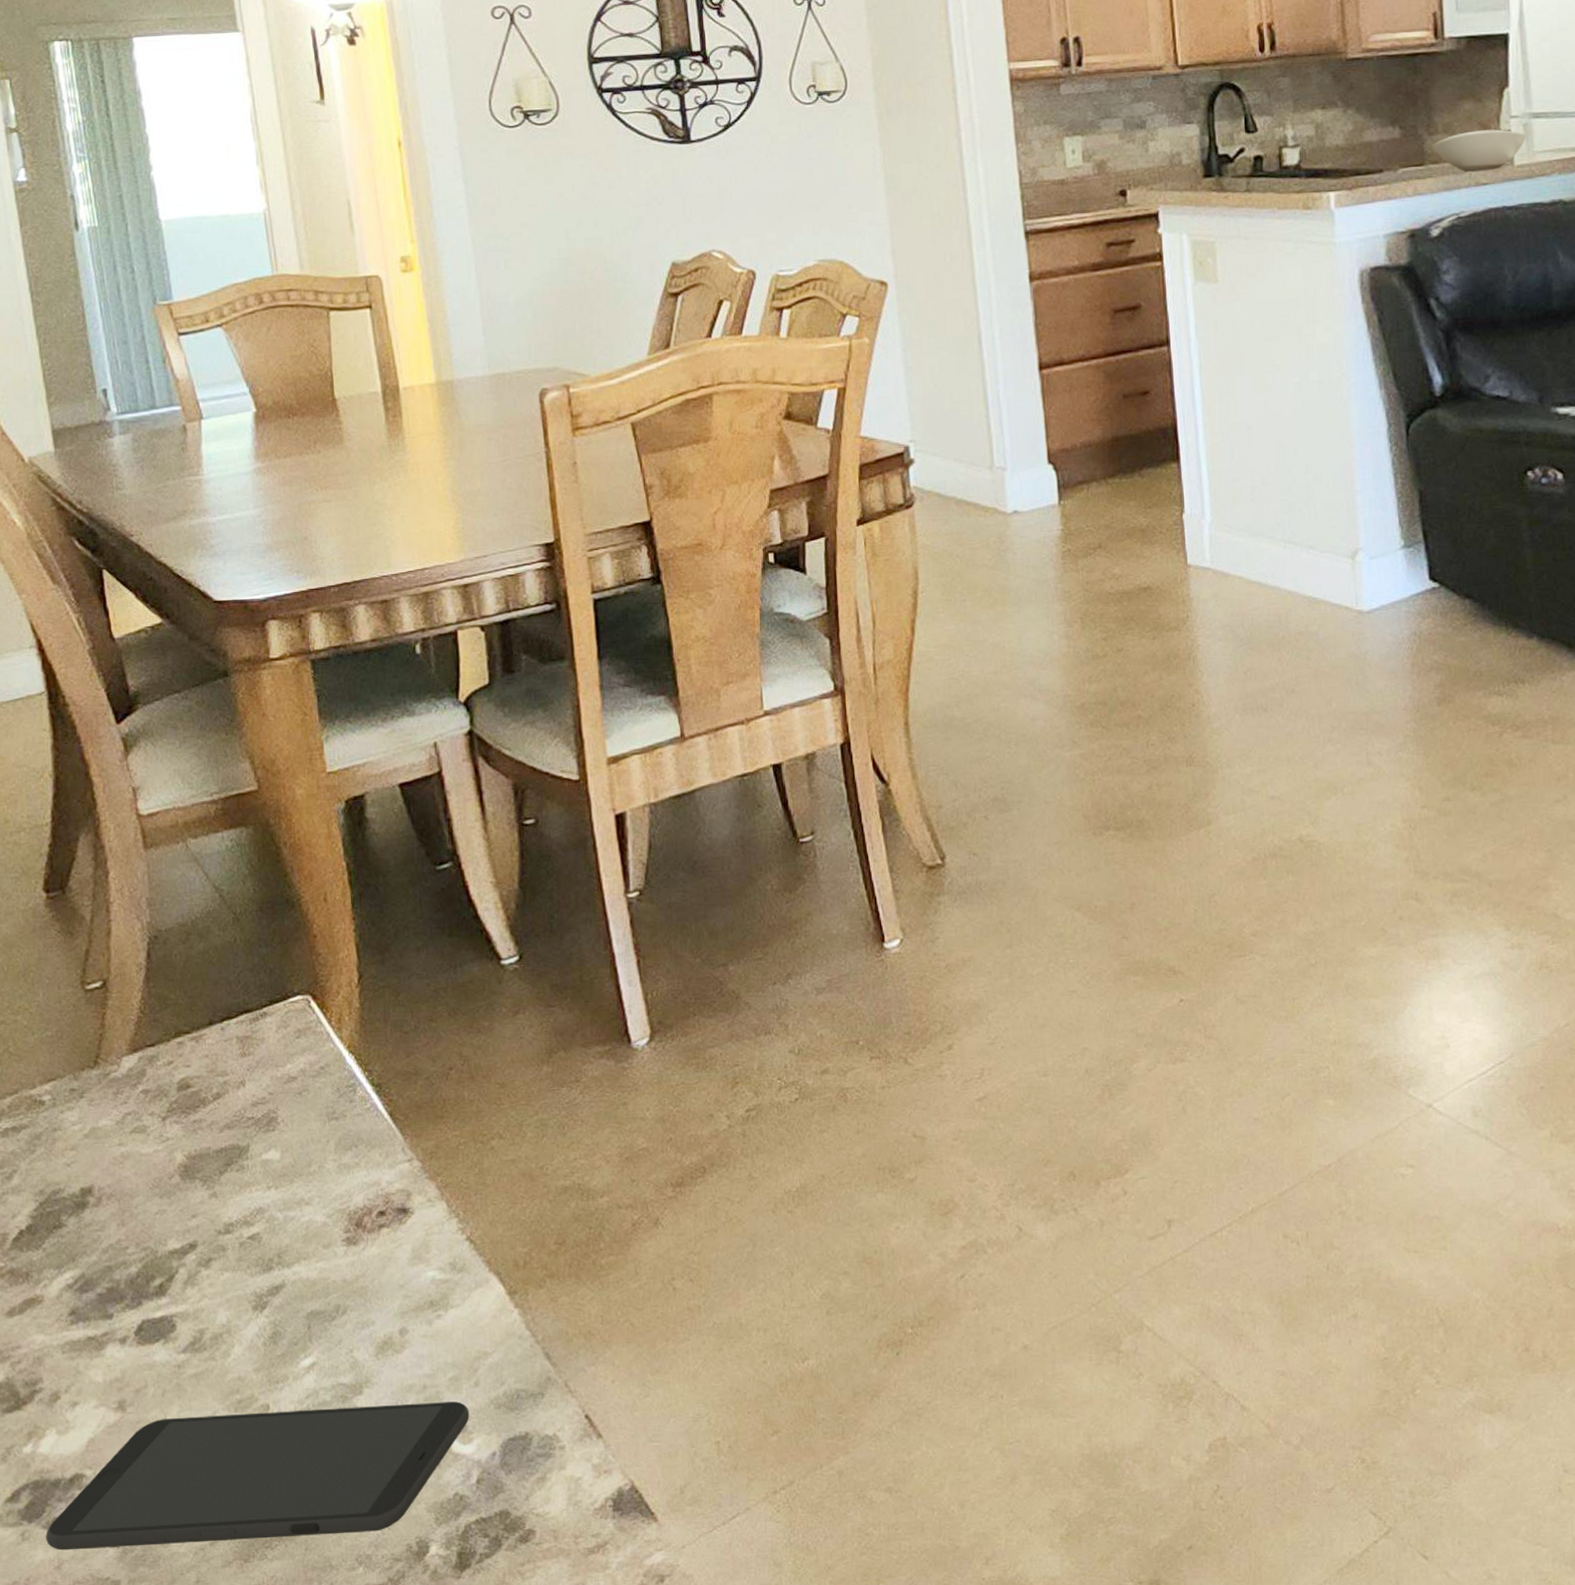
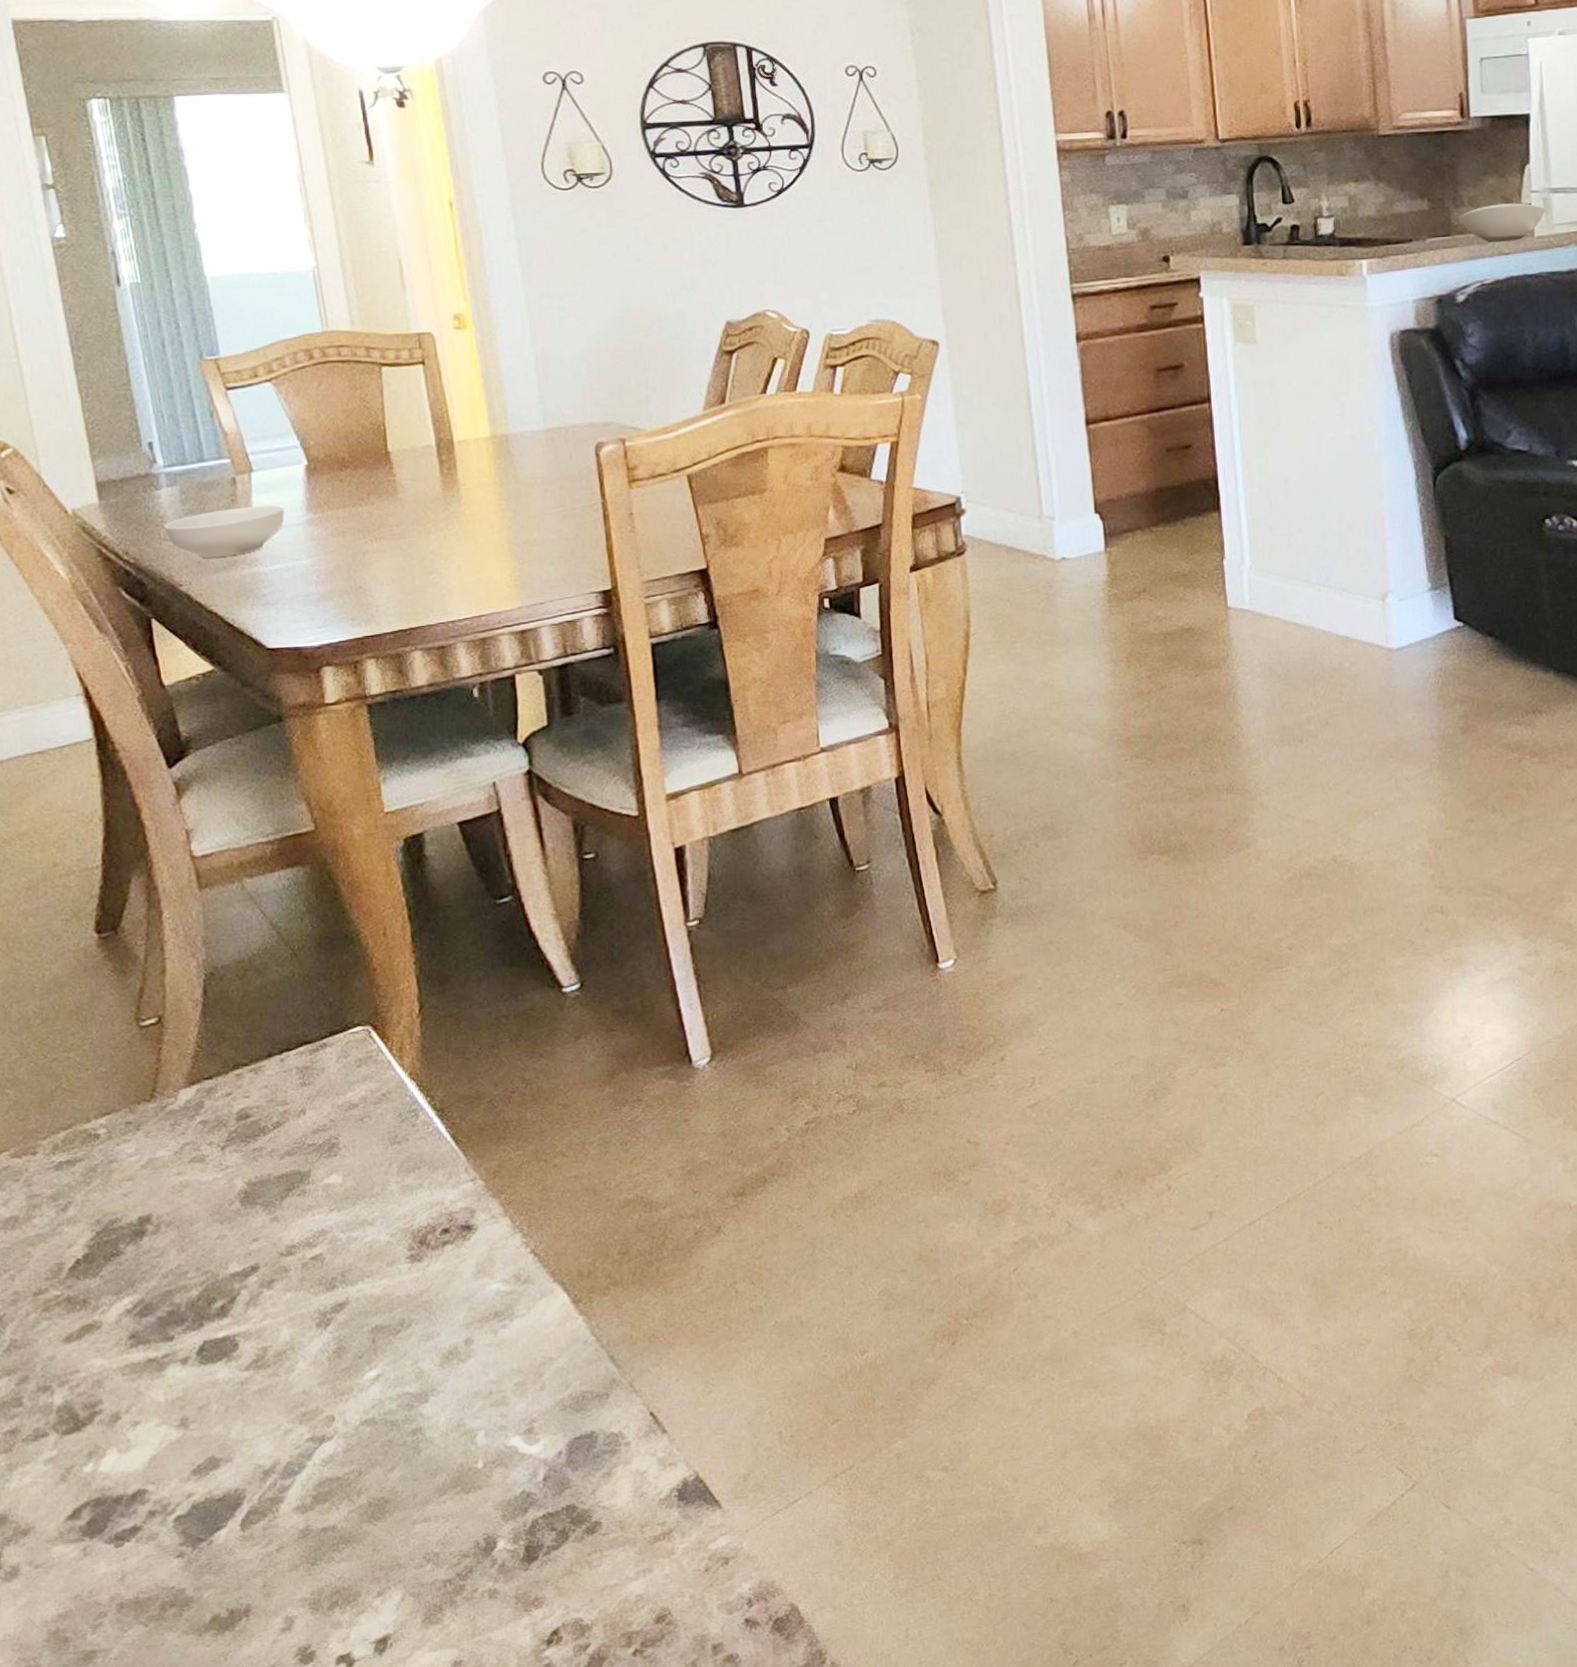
mobile phone: present [46,1401,470,1551] -> none [108,1405,536,1563]
bowl: none [116,454,233,508] -> present [164,505,285,559]

